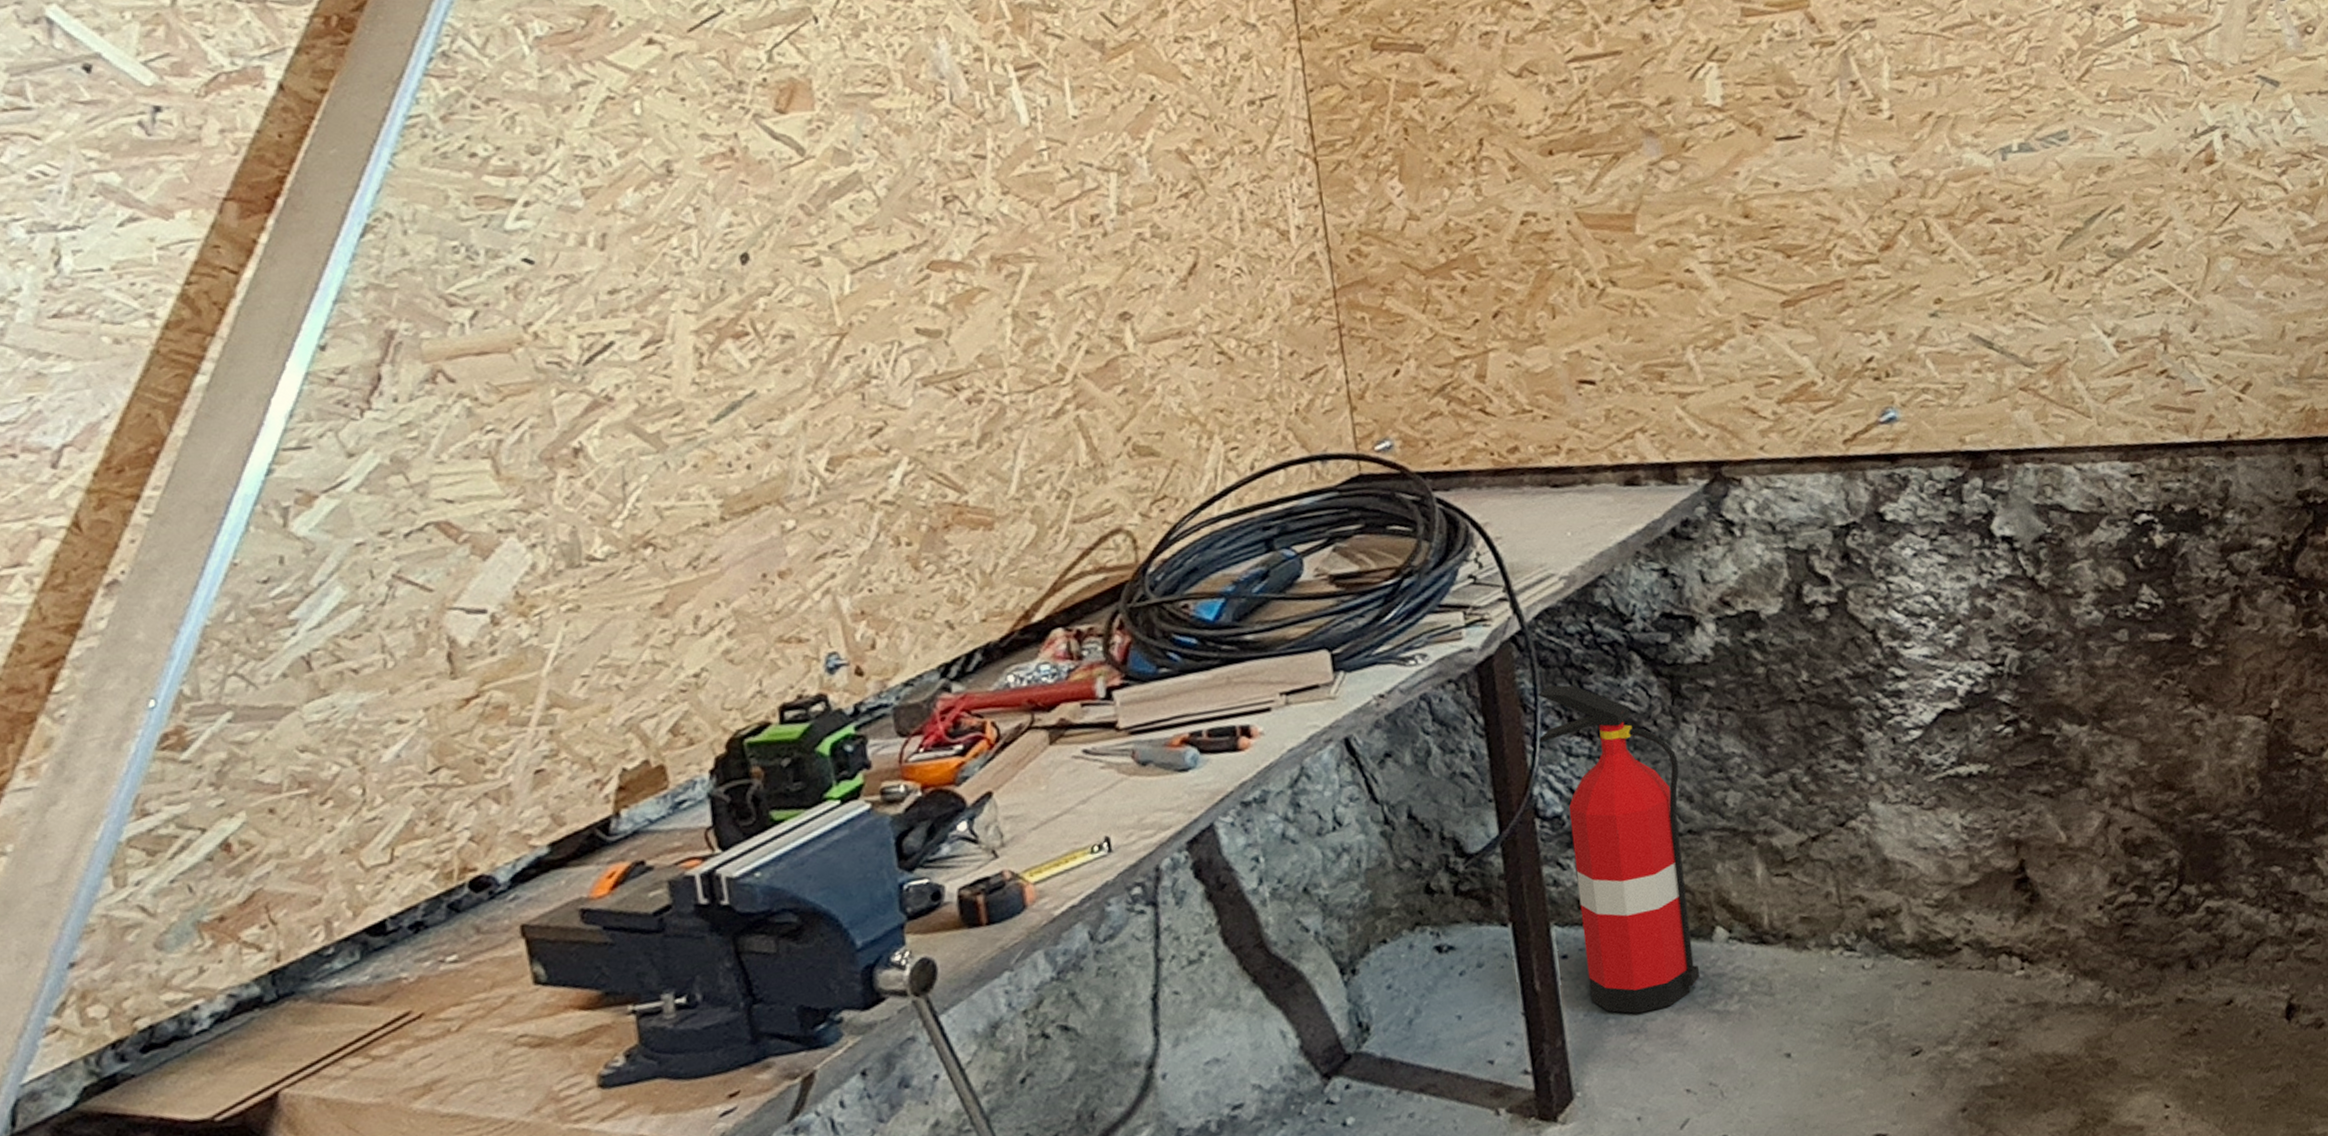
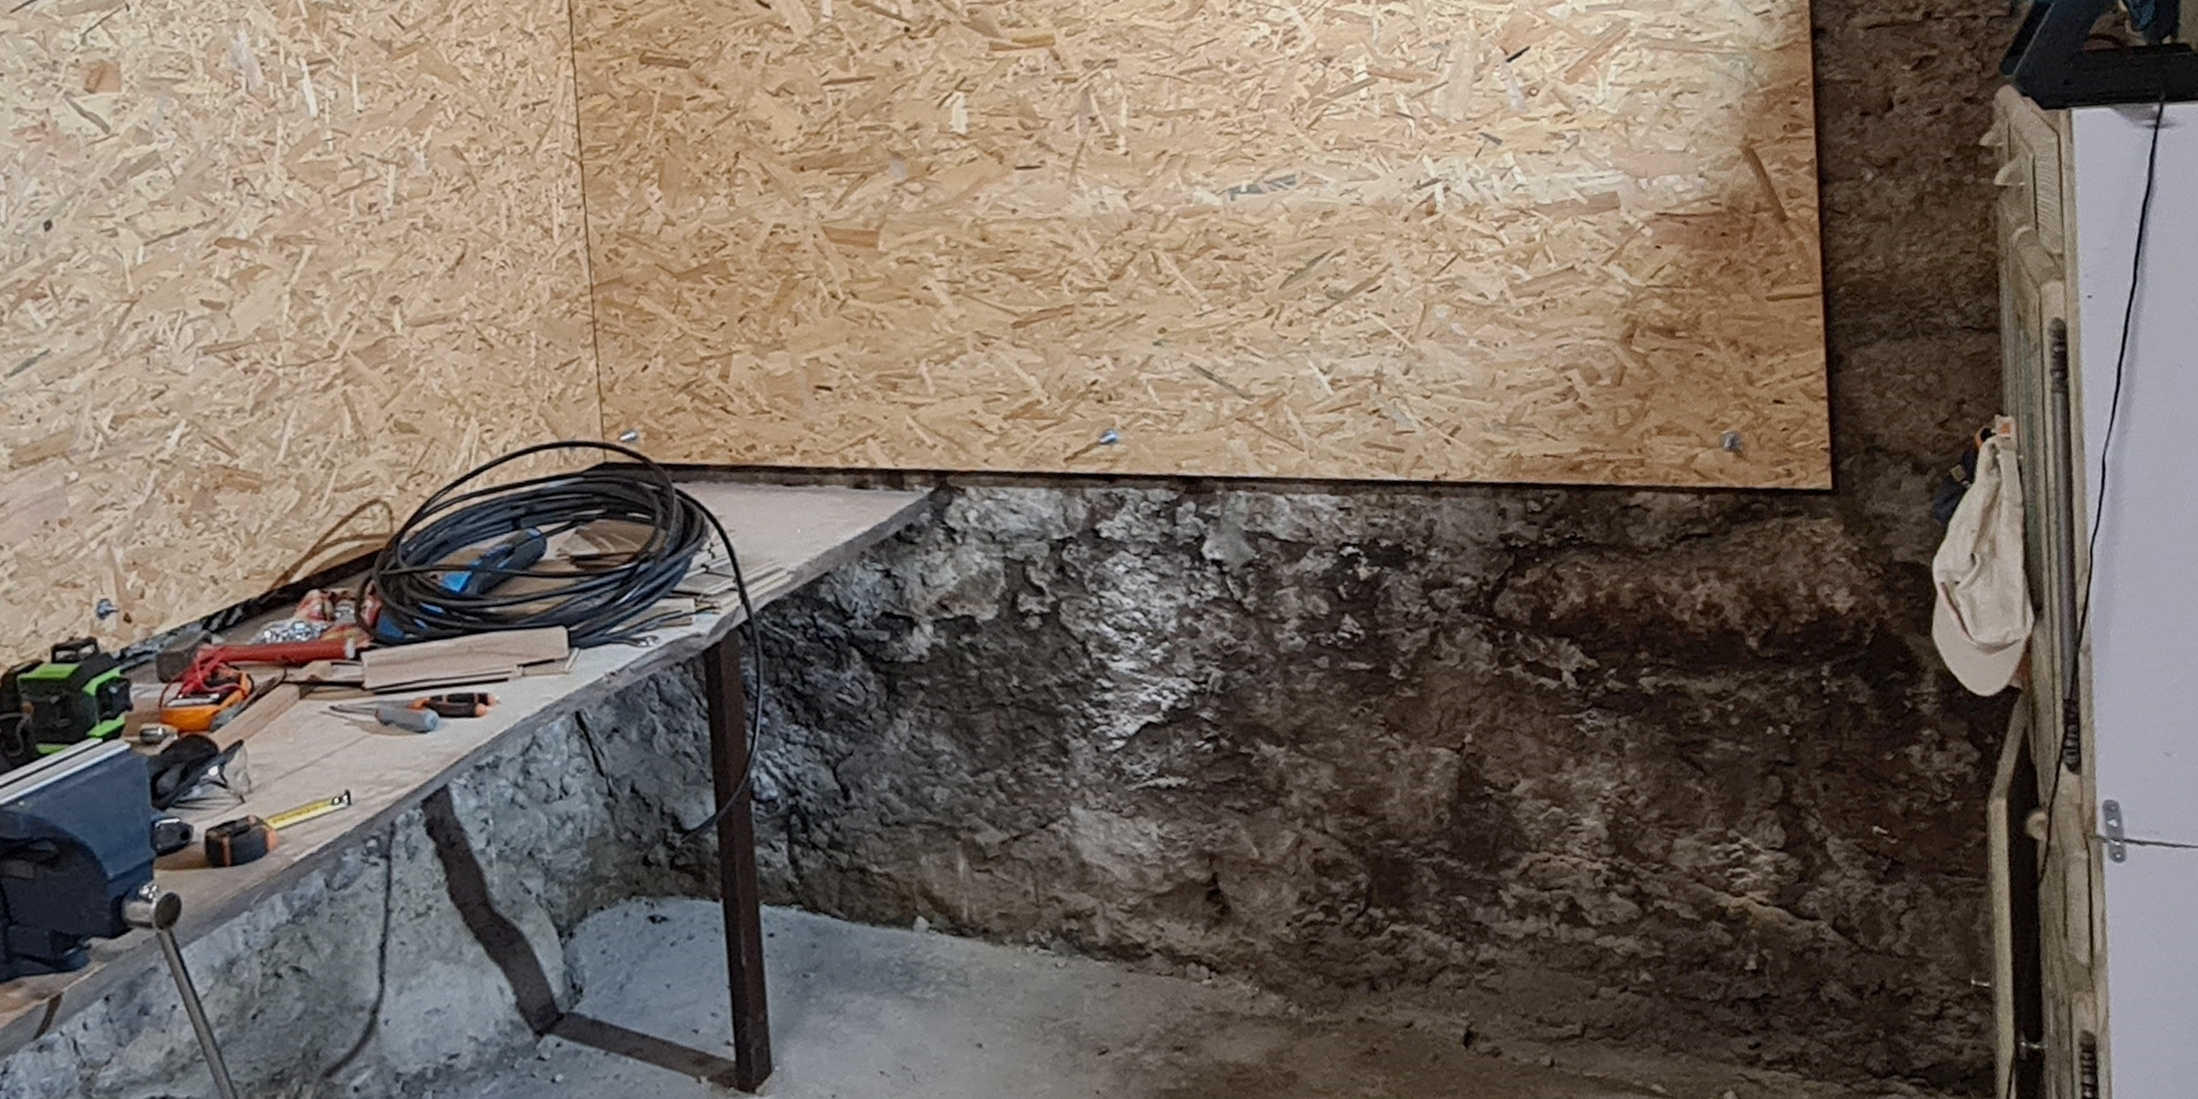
fire extinguisher: present [1538,685,1700,1014] -> none [759,674,899,995]

